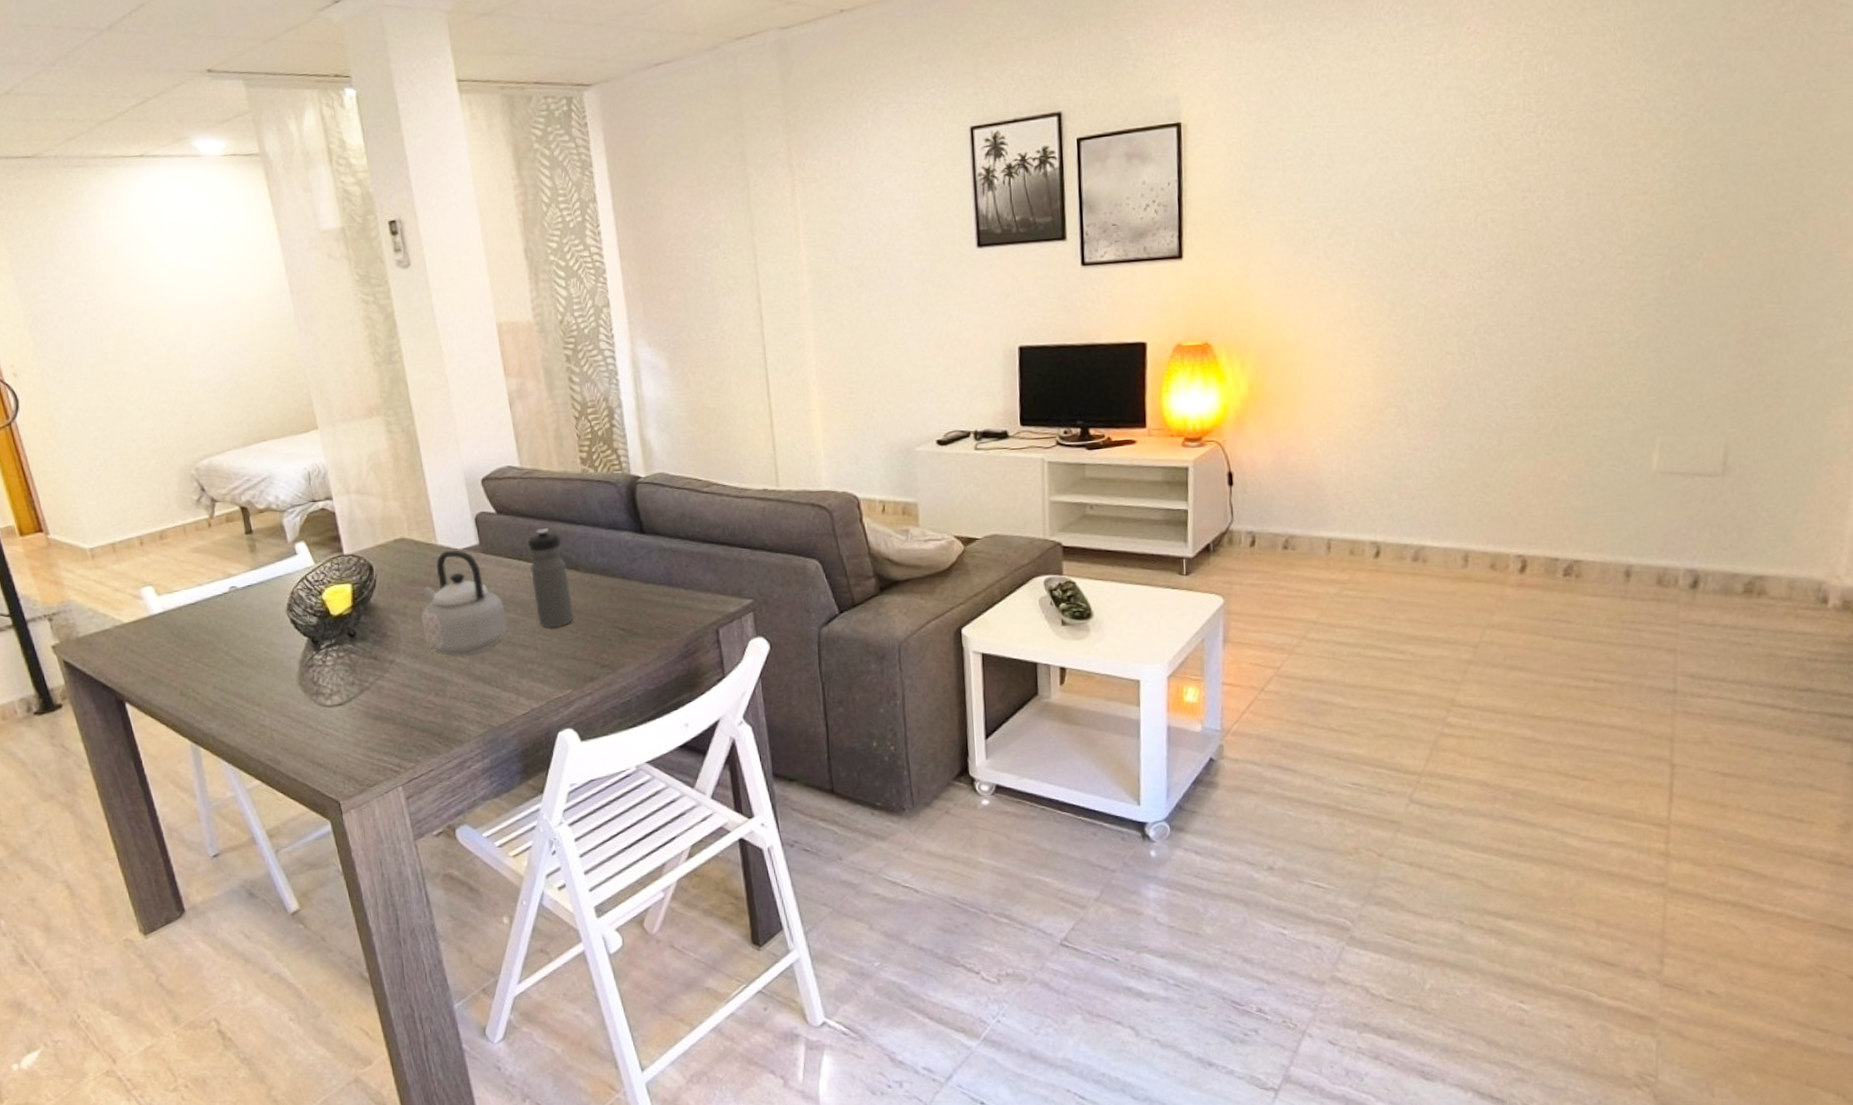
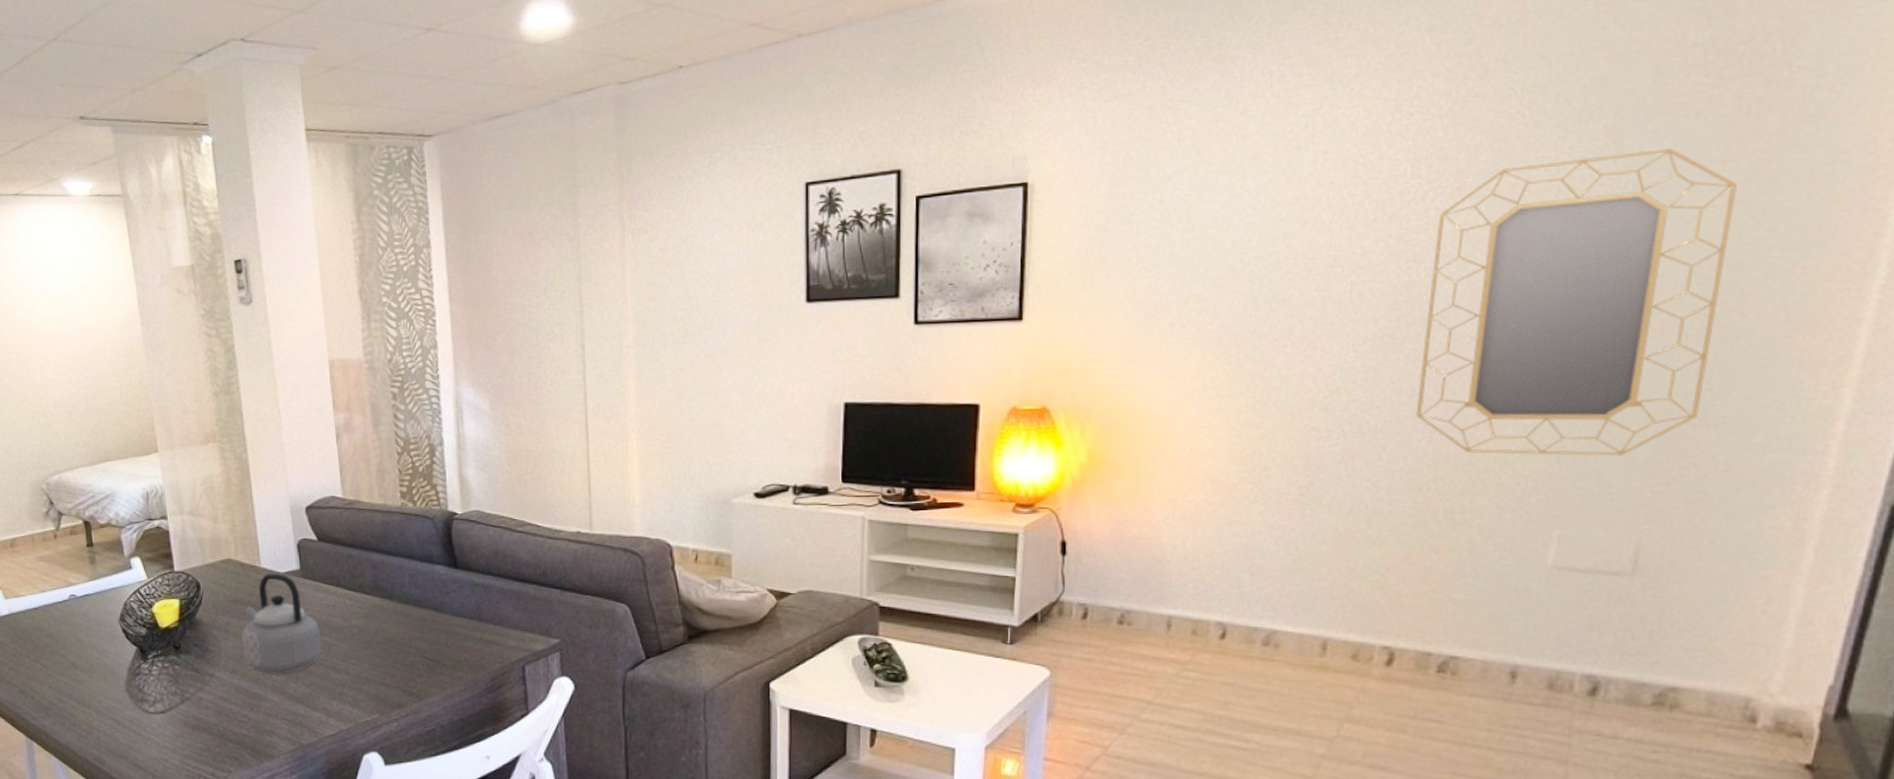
water bottle: present [528,527,575,628] -> none [345,557,386,654]
home mirror: none [1536,80,1795,370] -> present [1416,148,1737,457]

